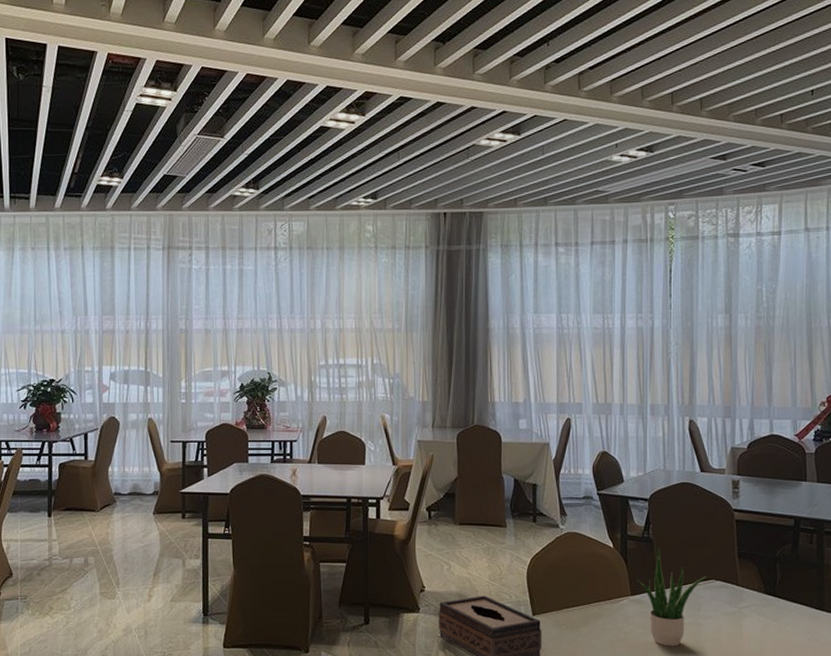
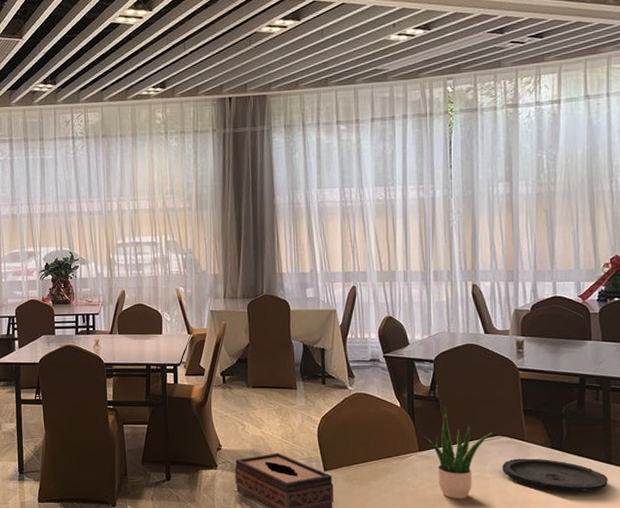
plate: none [715,604,820,640] -> present [502,458,608,492]

